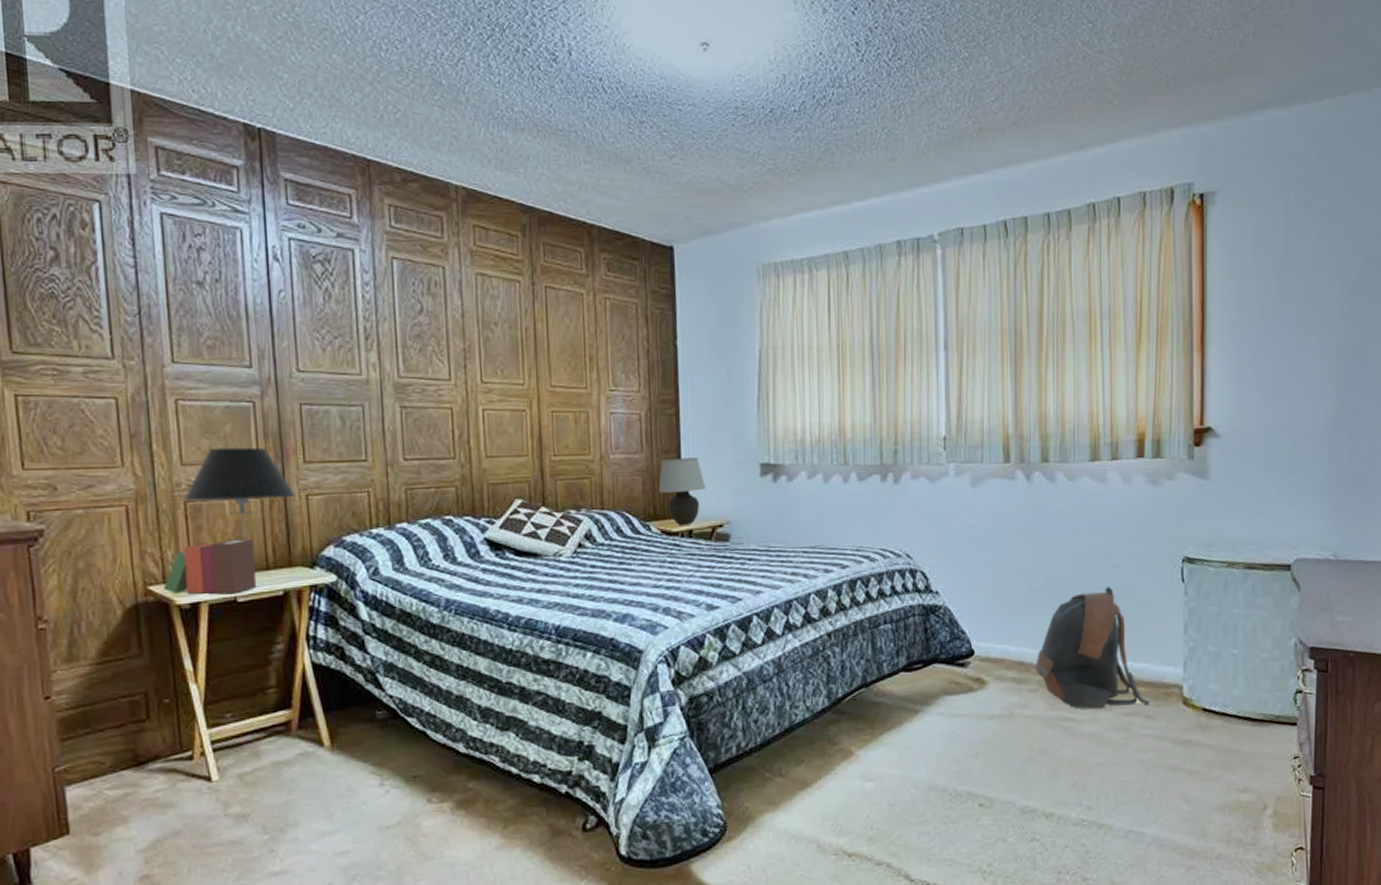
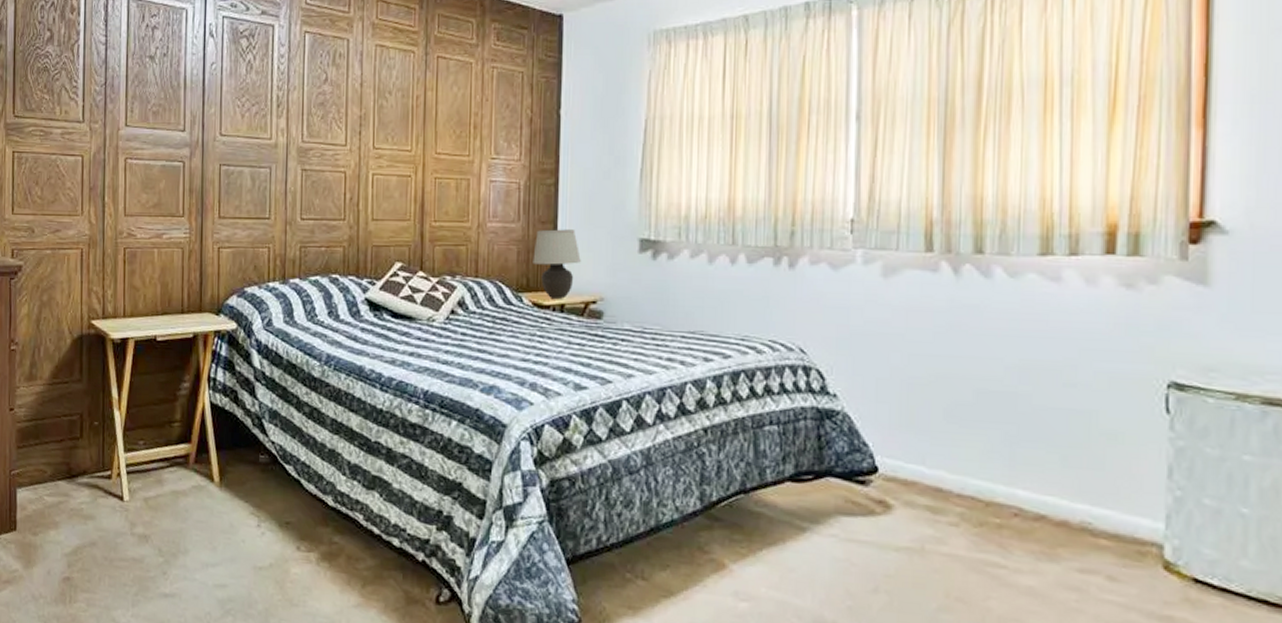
books: present [163,539,256,595] -> none [102,284,173,333]
table lamp: present [183,447,296,541] -> none [124,202,210,286]
backpack: present [1035,587,1150,710] -> none [957,409,1114,564]

